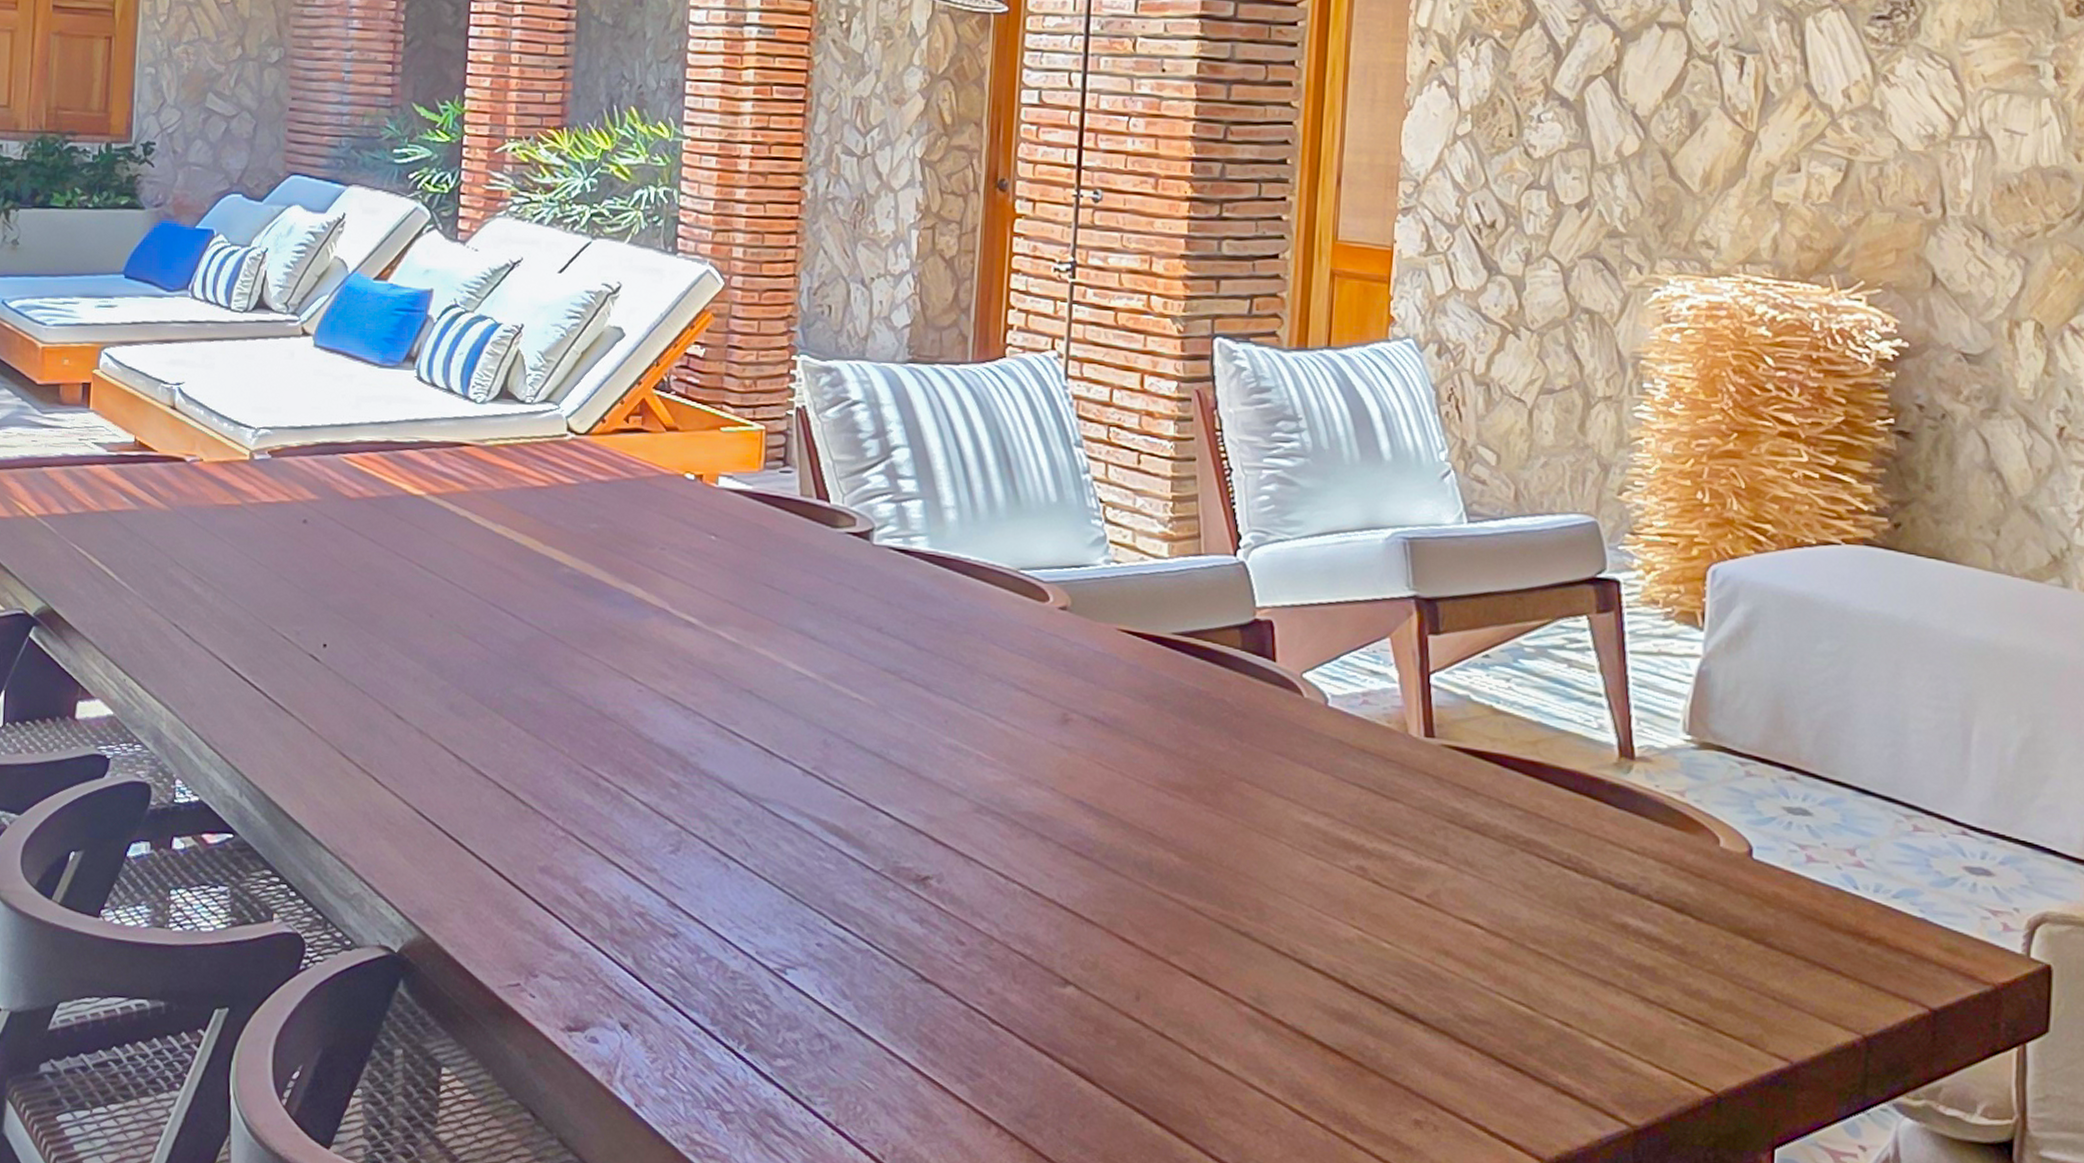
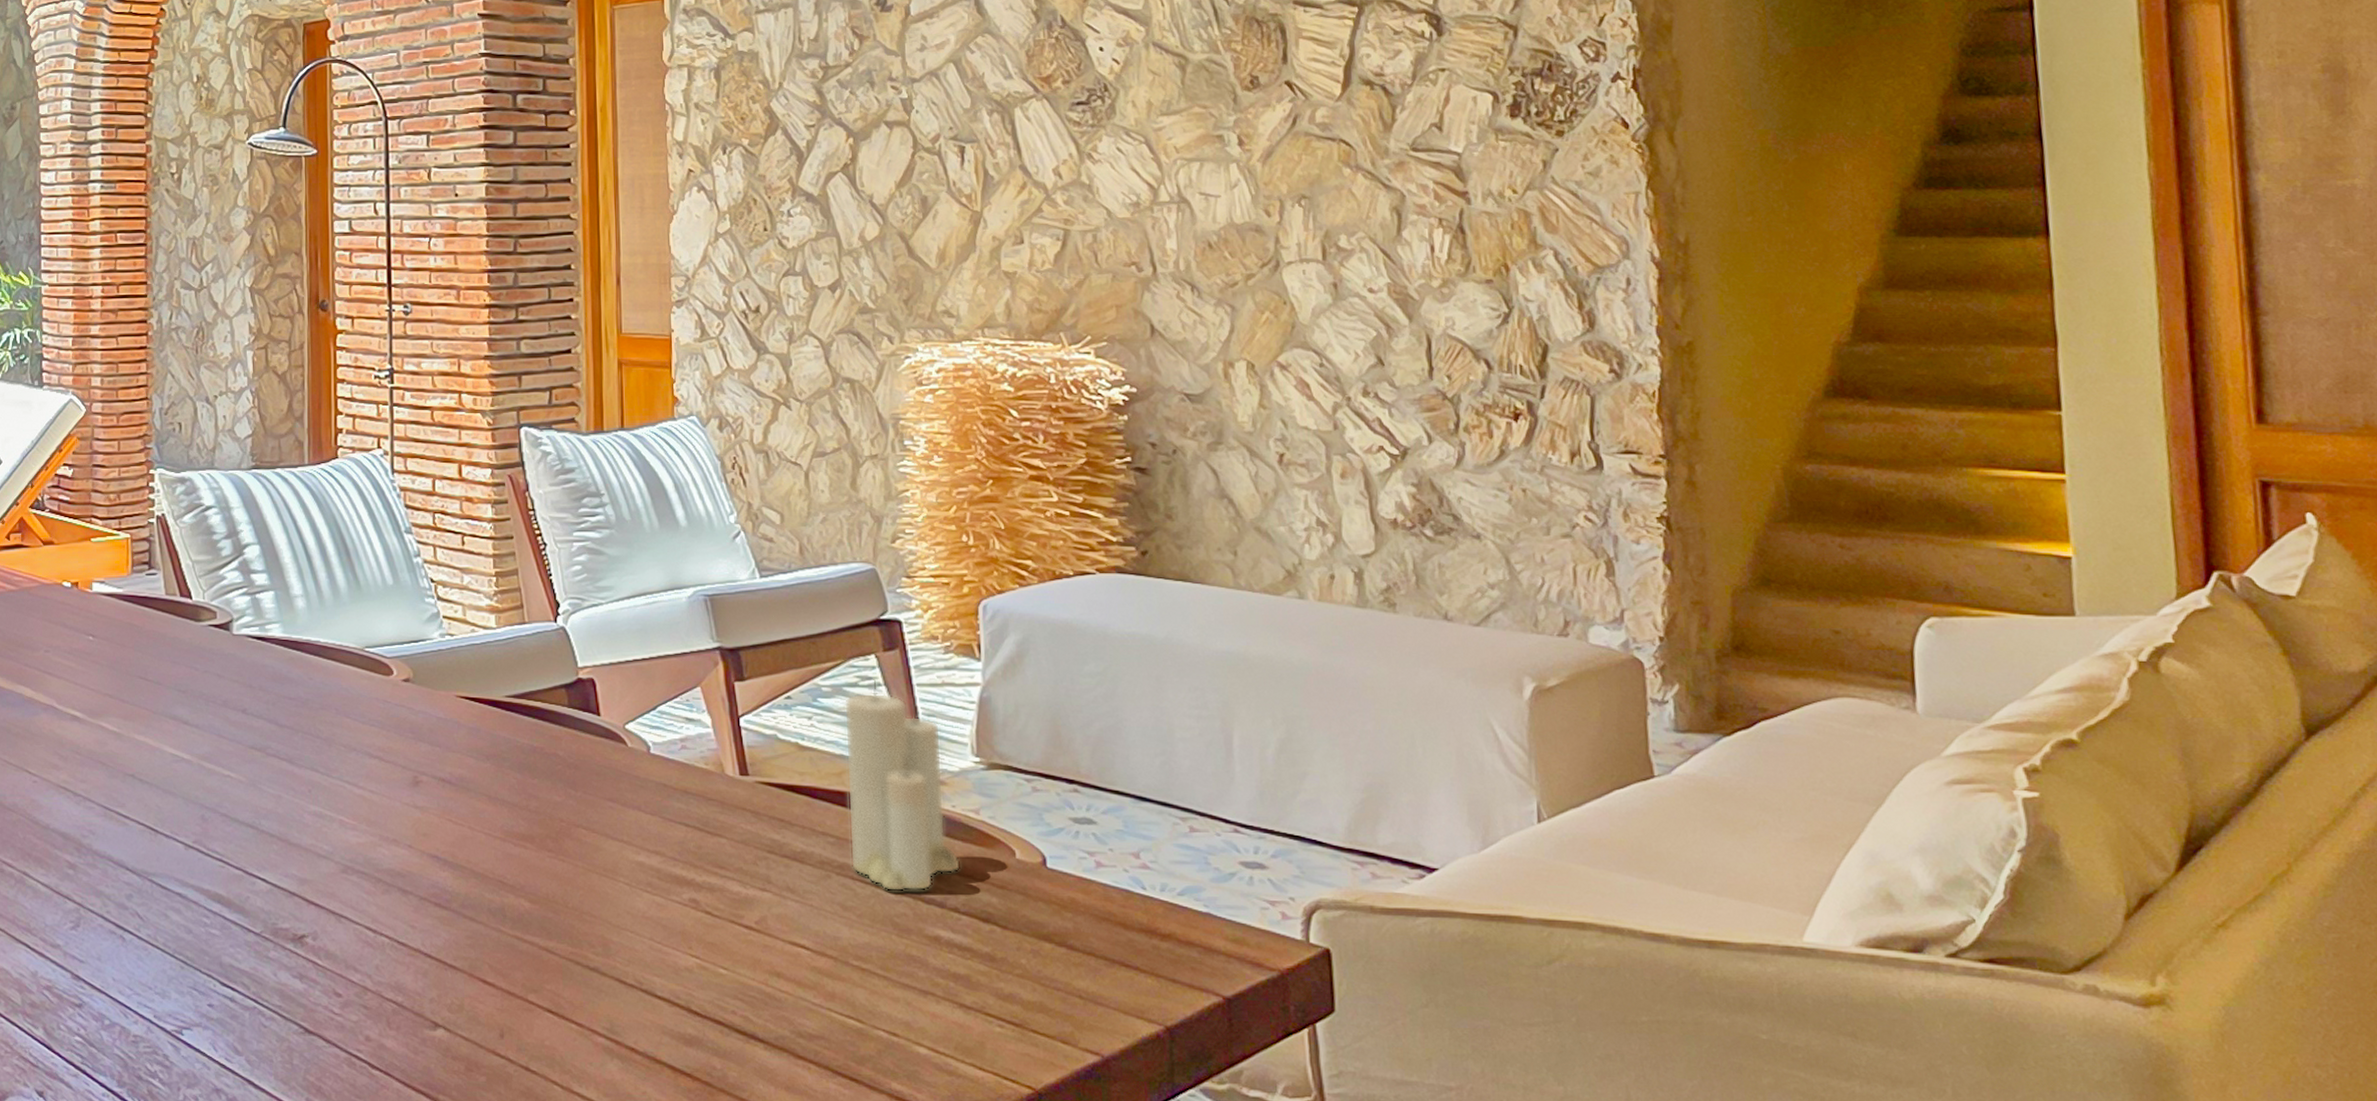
candle: none [1537,642,1659,875] -> present [843,679,961,892]

